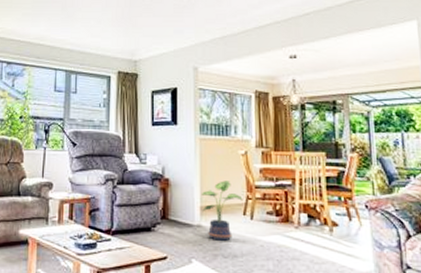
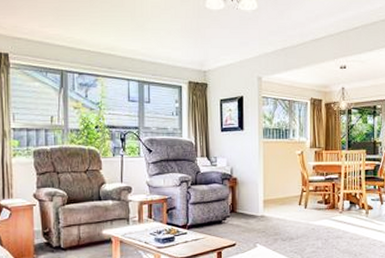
potted plant: present [202,181,243,241] -> none [265,177,299,227]

